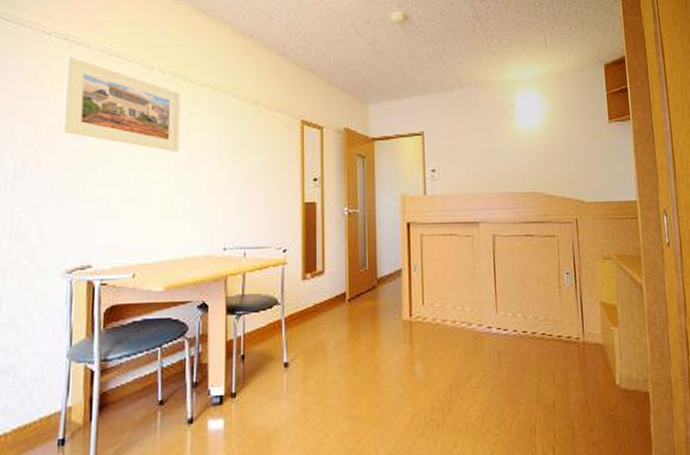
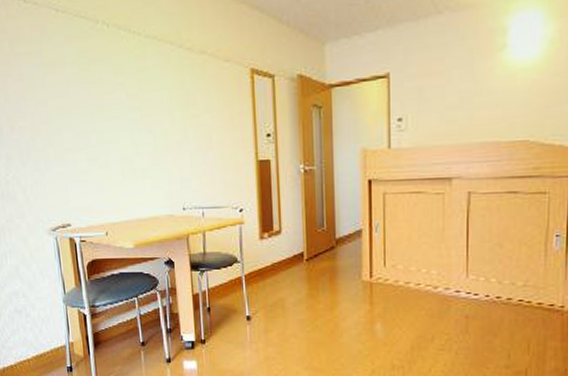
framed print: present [62,57,181,153] -> none [18,16,132,112]

